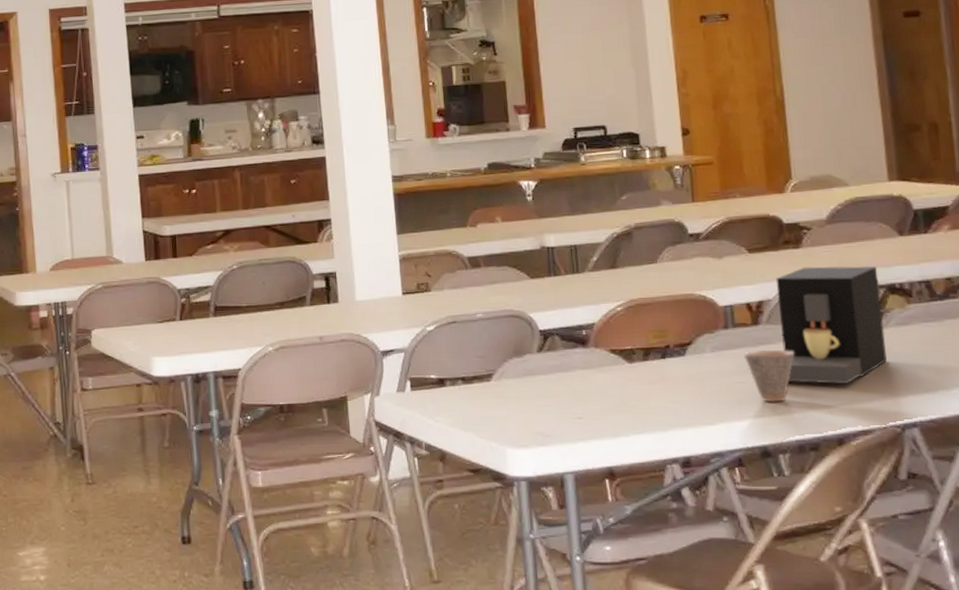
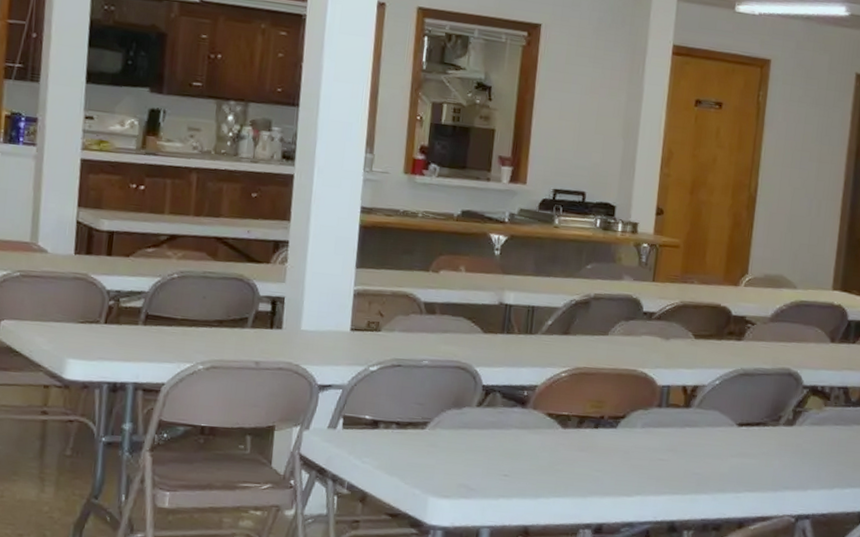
cup: present [743,350,795,402] -> none [670,431,717,482]
coffee maker: present [776,266,887,384] -> none [706,359,805,472]

